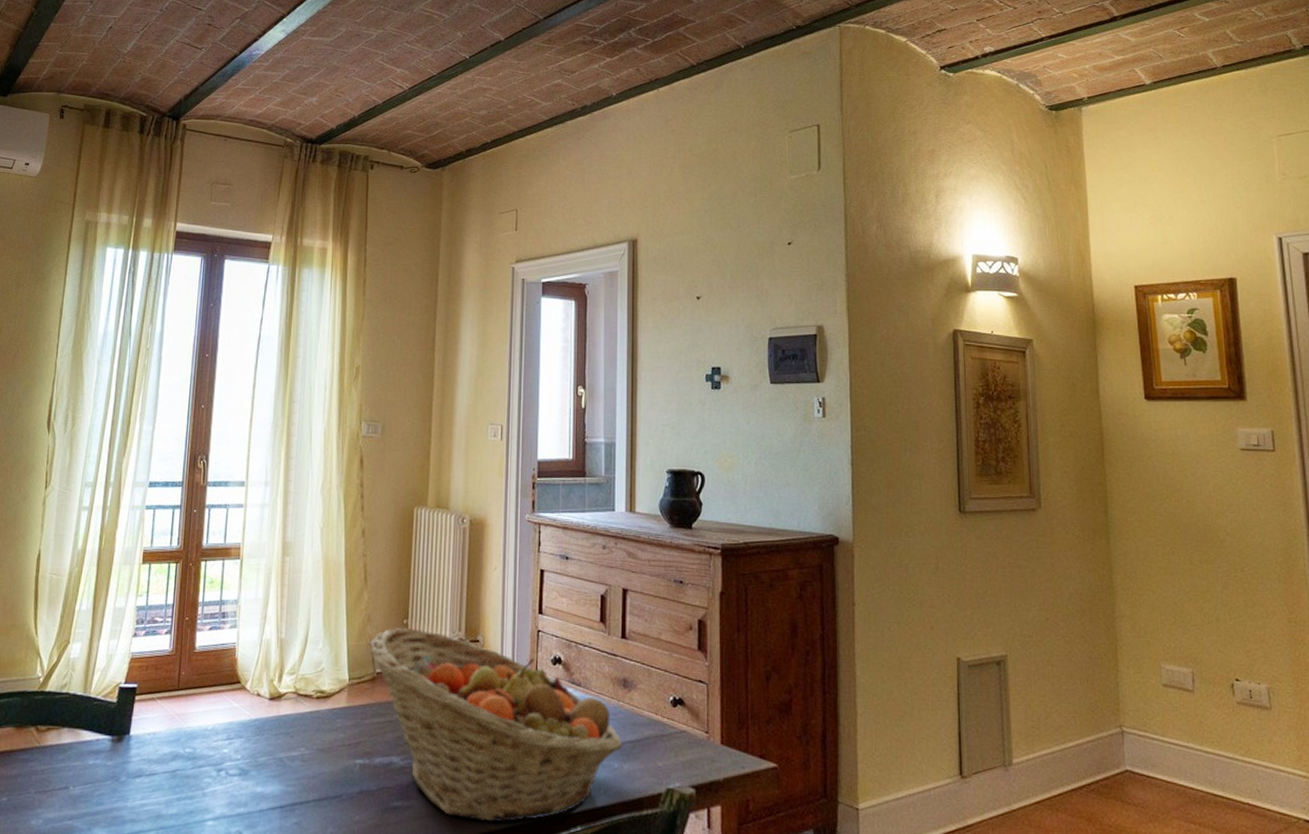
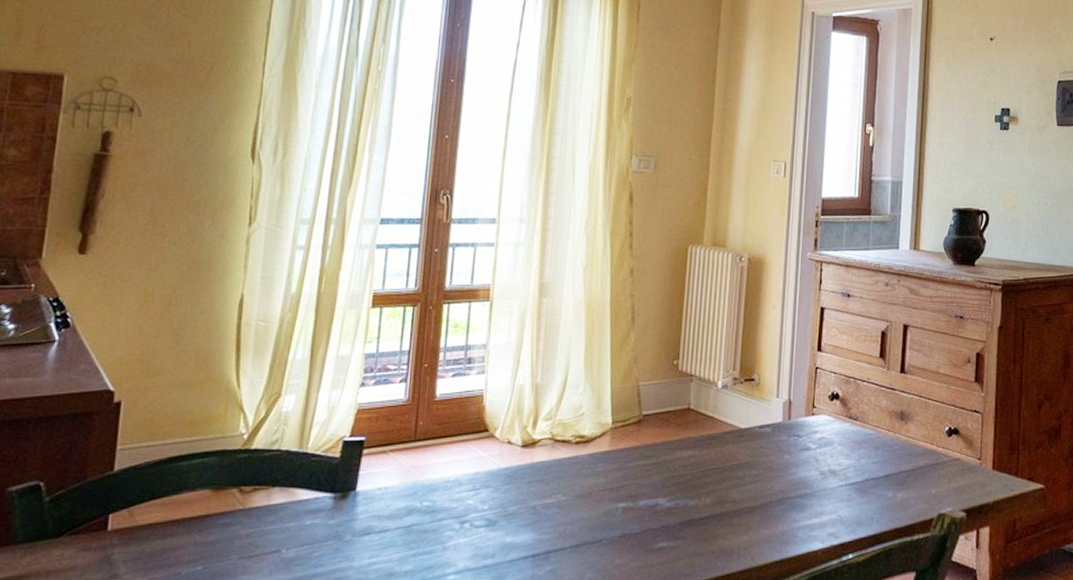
fruit basket: present [369,628,623,823] -> none [635,369,898,557]

